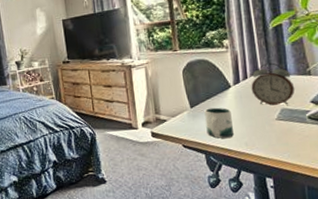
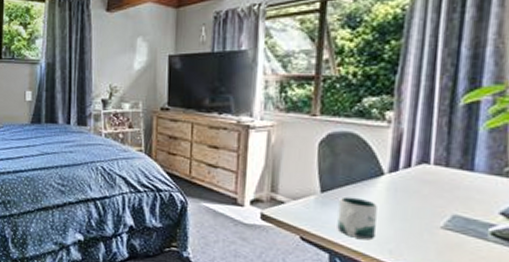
alarm clock: present [251,62,295,105] -> none [413,151,481,212]

